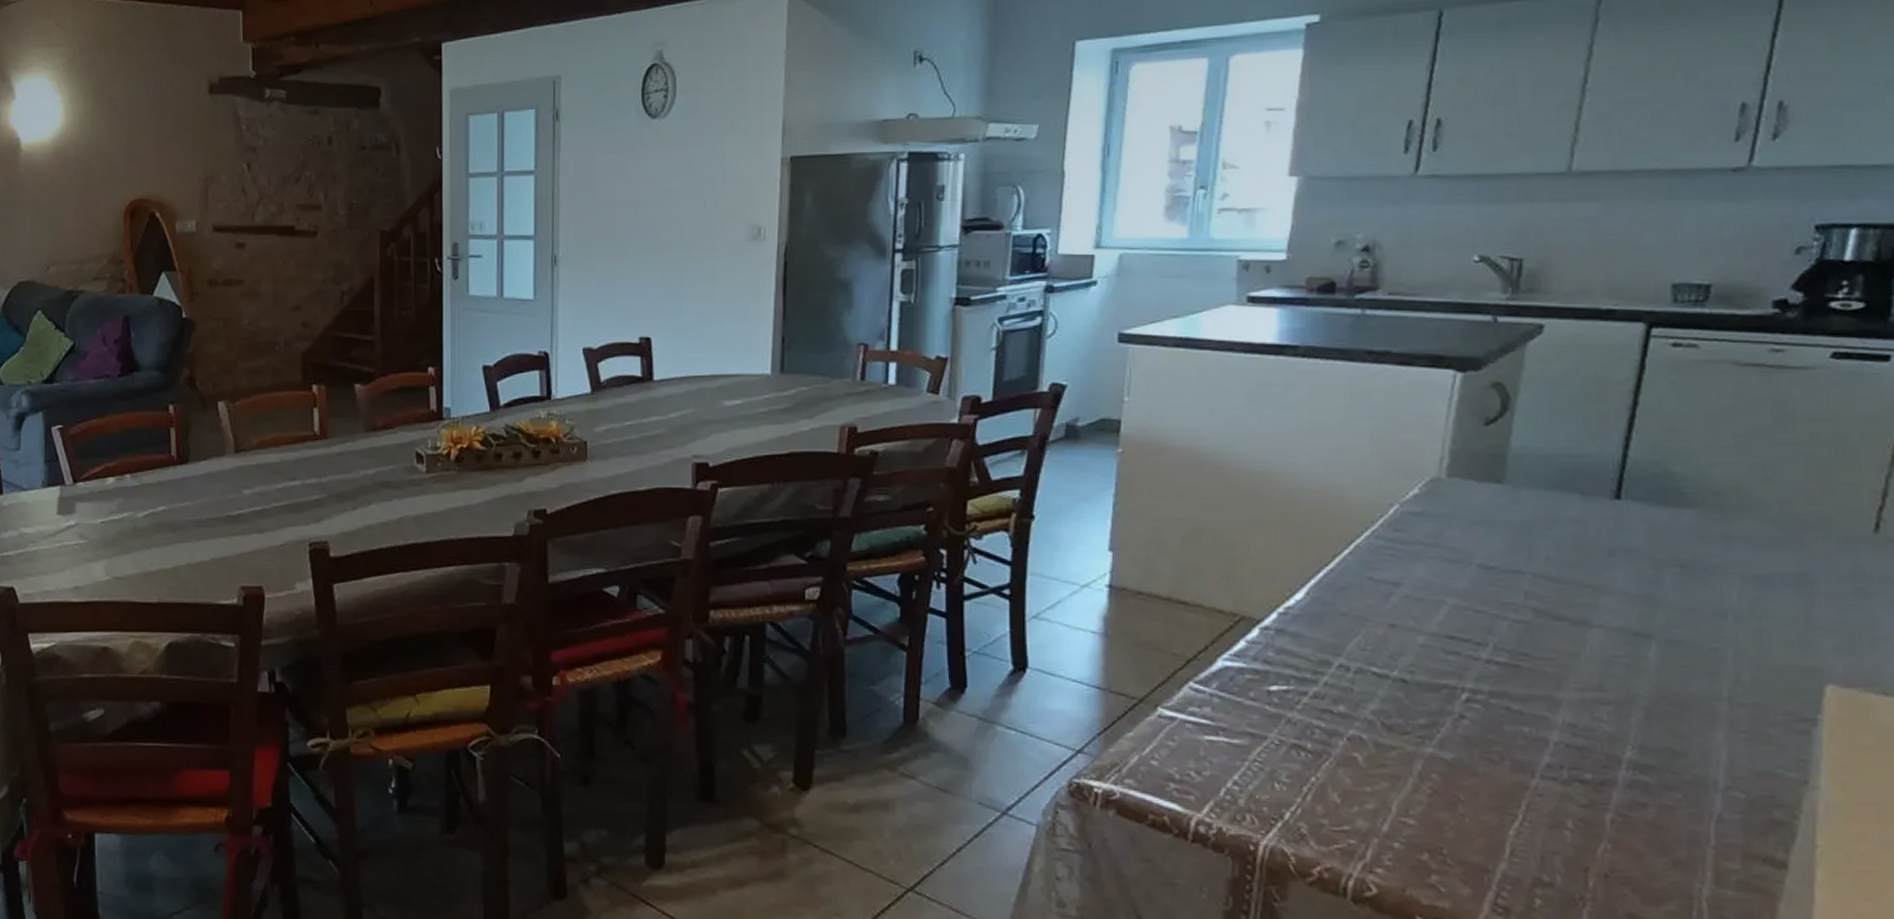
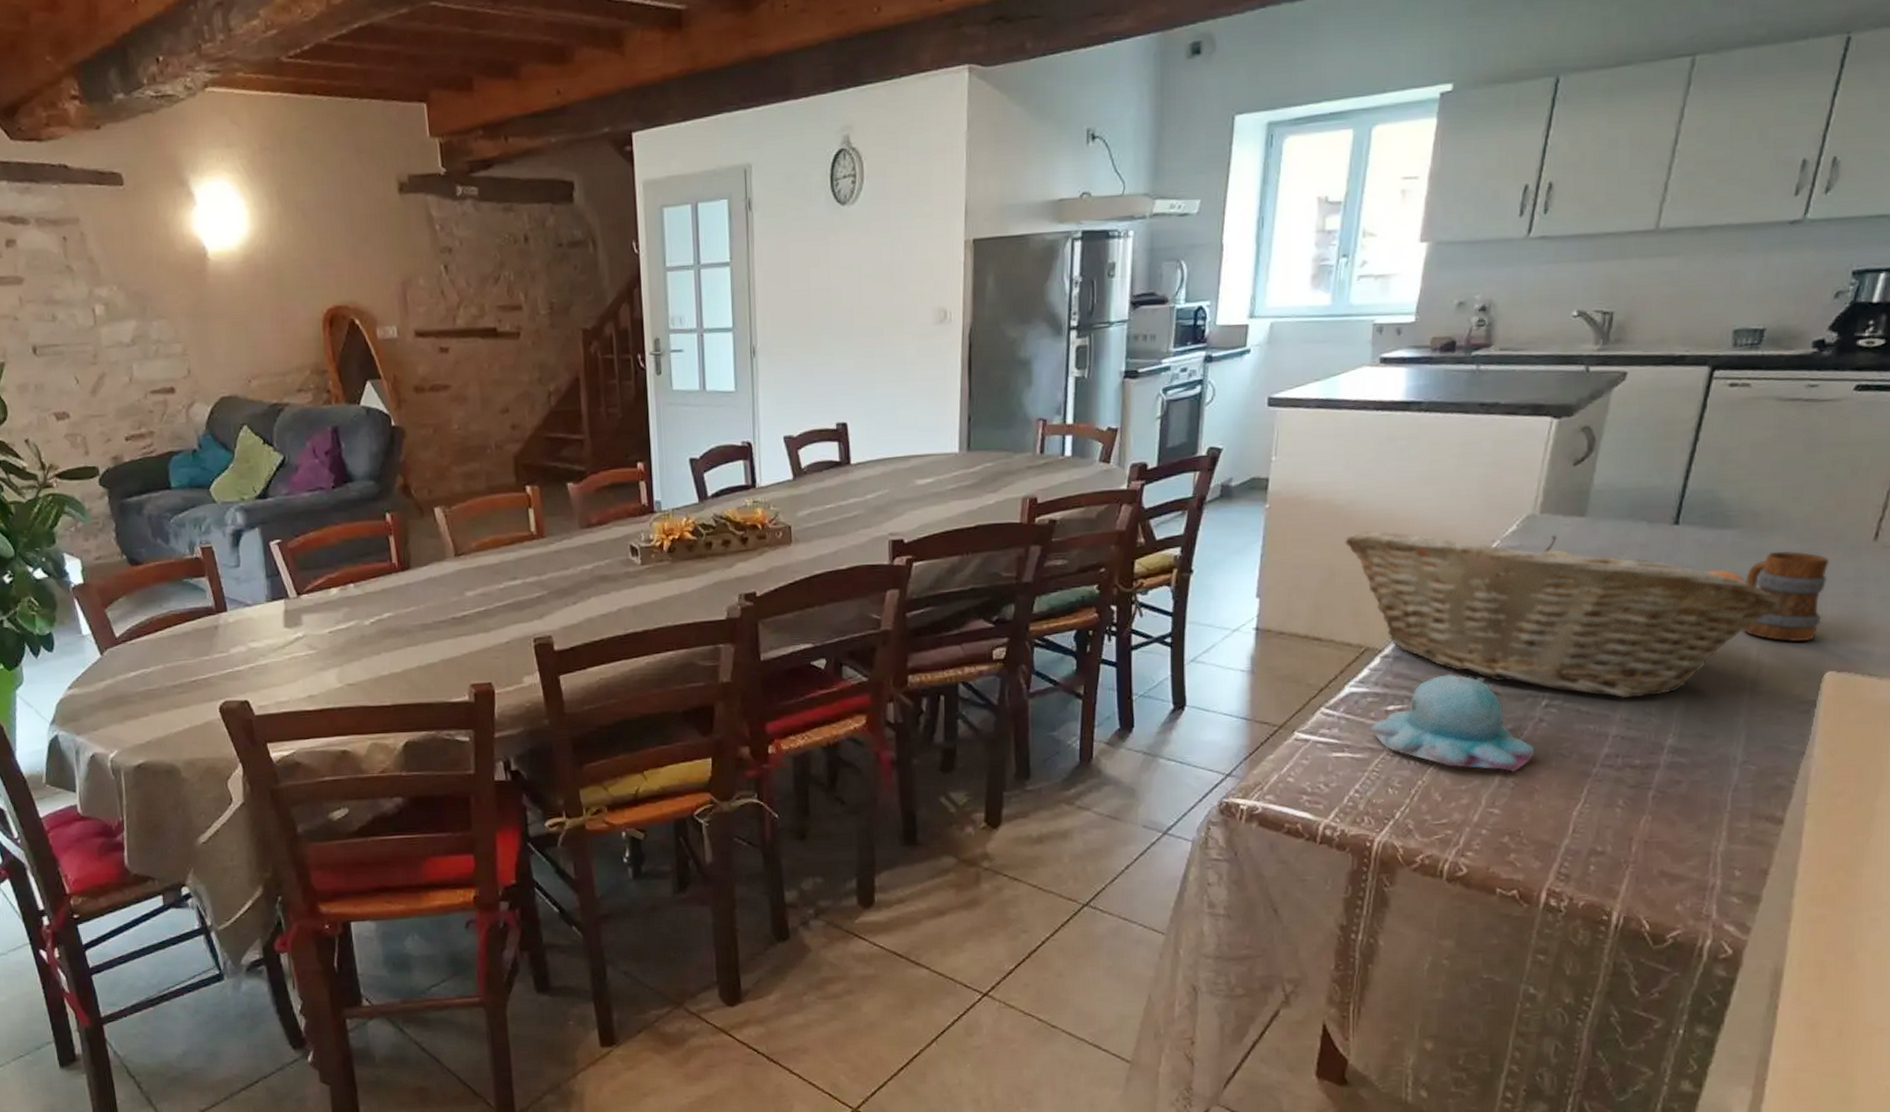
fruit basket: none [1212,484,1760,699] -> present [1345,530,1781,699]
candle: none [1249,654,1457,776] -> present [1370,674,1536,772]
mug: none [1711,539,1819,647] -> present [1742,551,1830,643]

